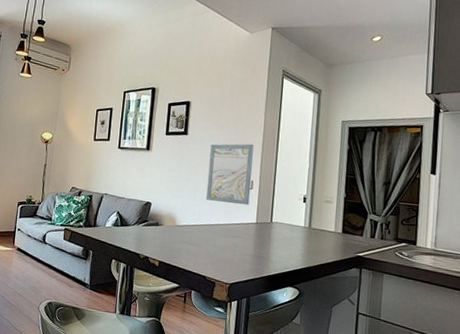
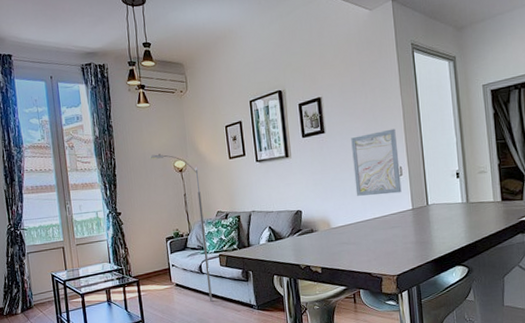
street lamp: none [20,122,63,273] -> present [149,154,213,302]

